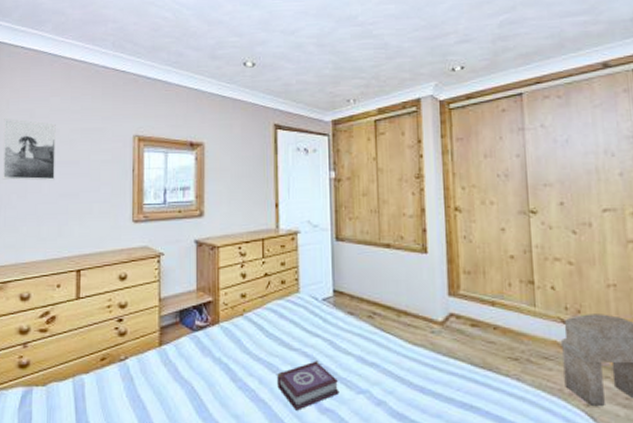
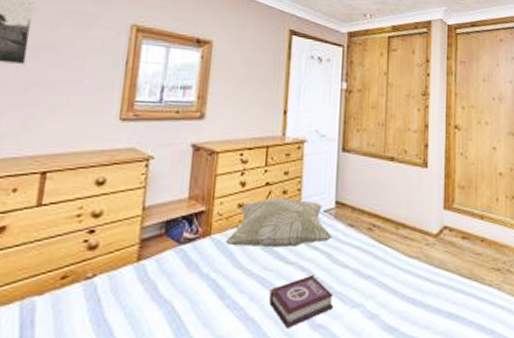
decorative pillow: none [232,288,333,335] -> present [225,198,333,248]

